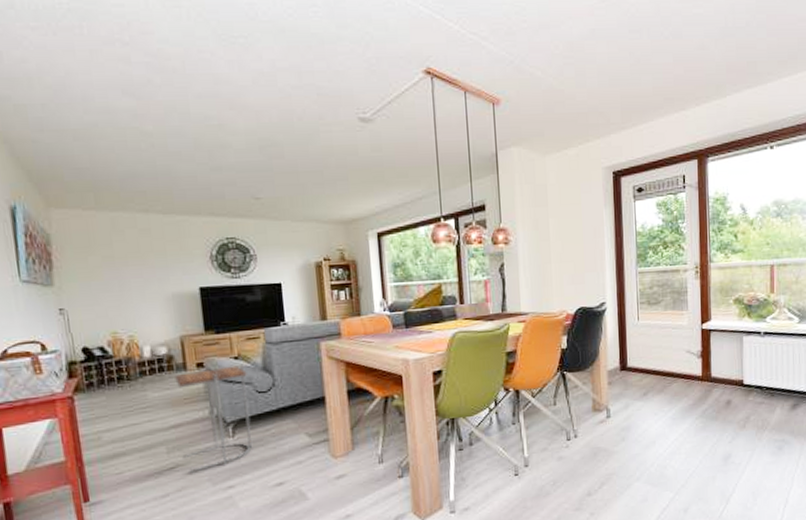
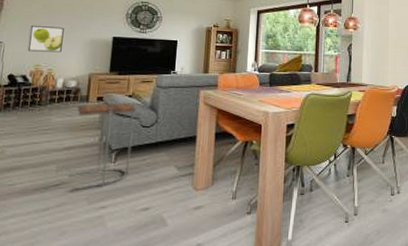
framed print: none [93,282,140,317] -> present [27,25,64,53]

